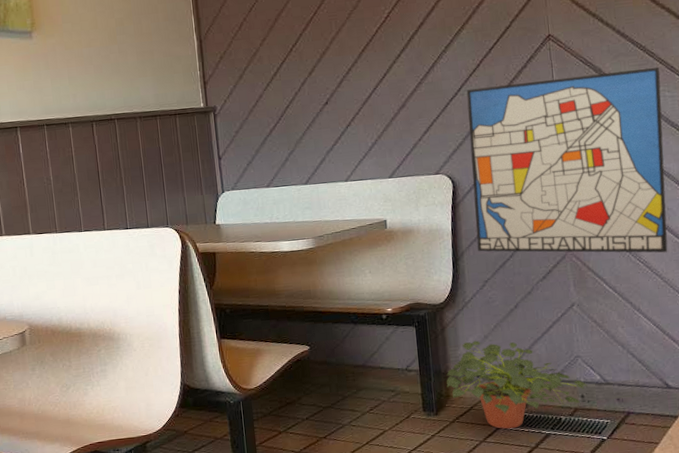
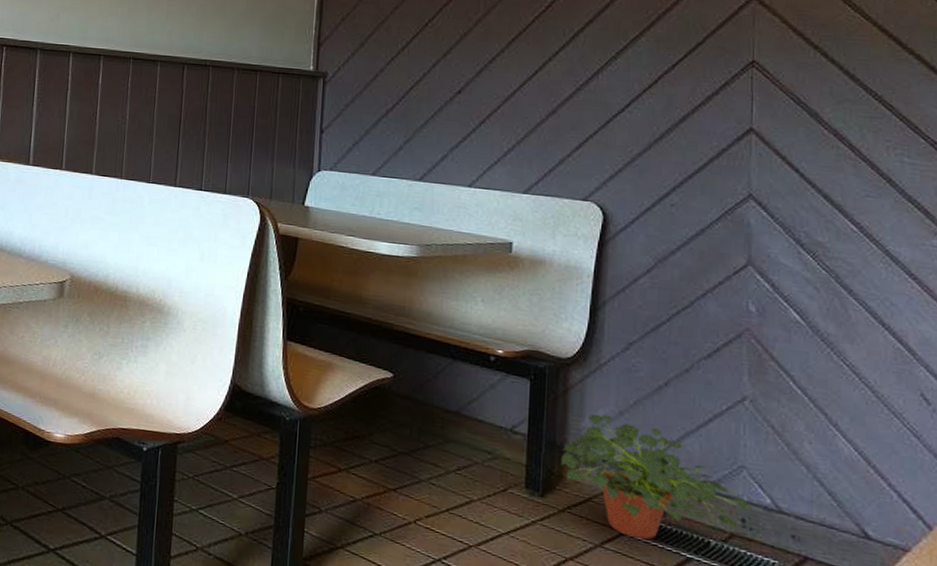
wall art: present [466,66,668,253] -> none [625,107,899,360]

